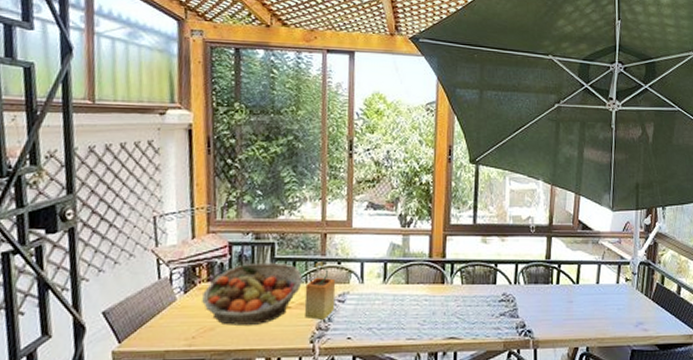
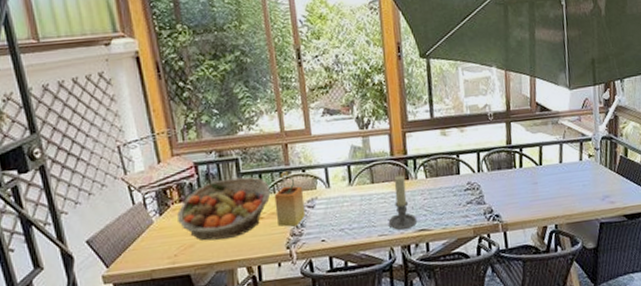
candle holder: none [418,278,448,336] -> present [388,174,418,231]

